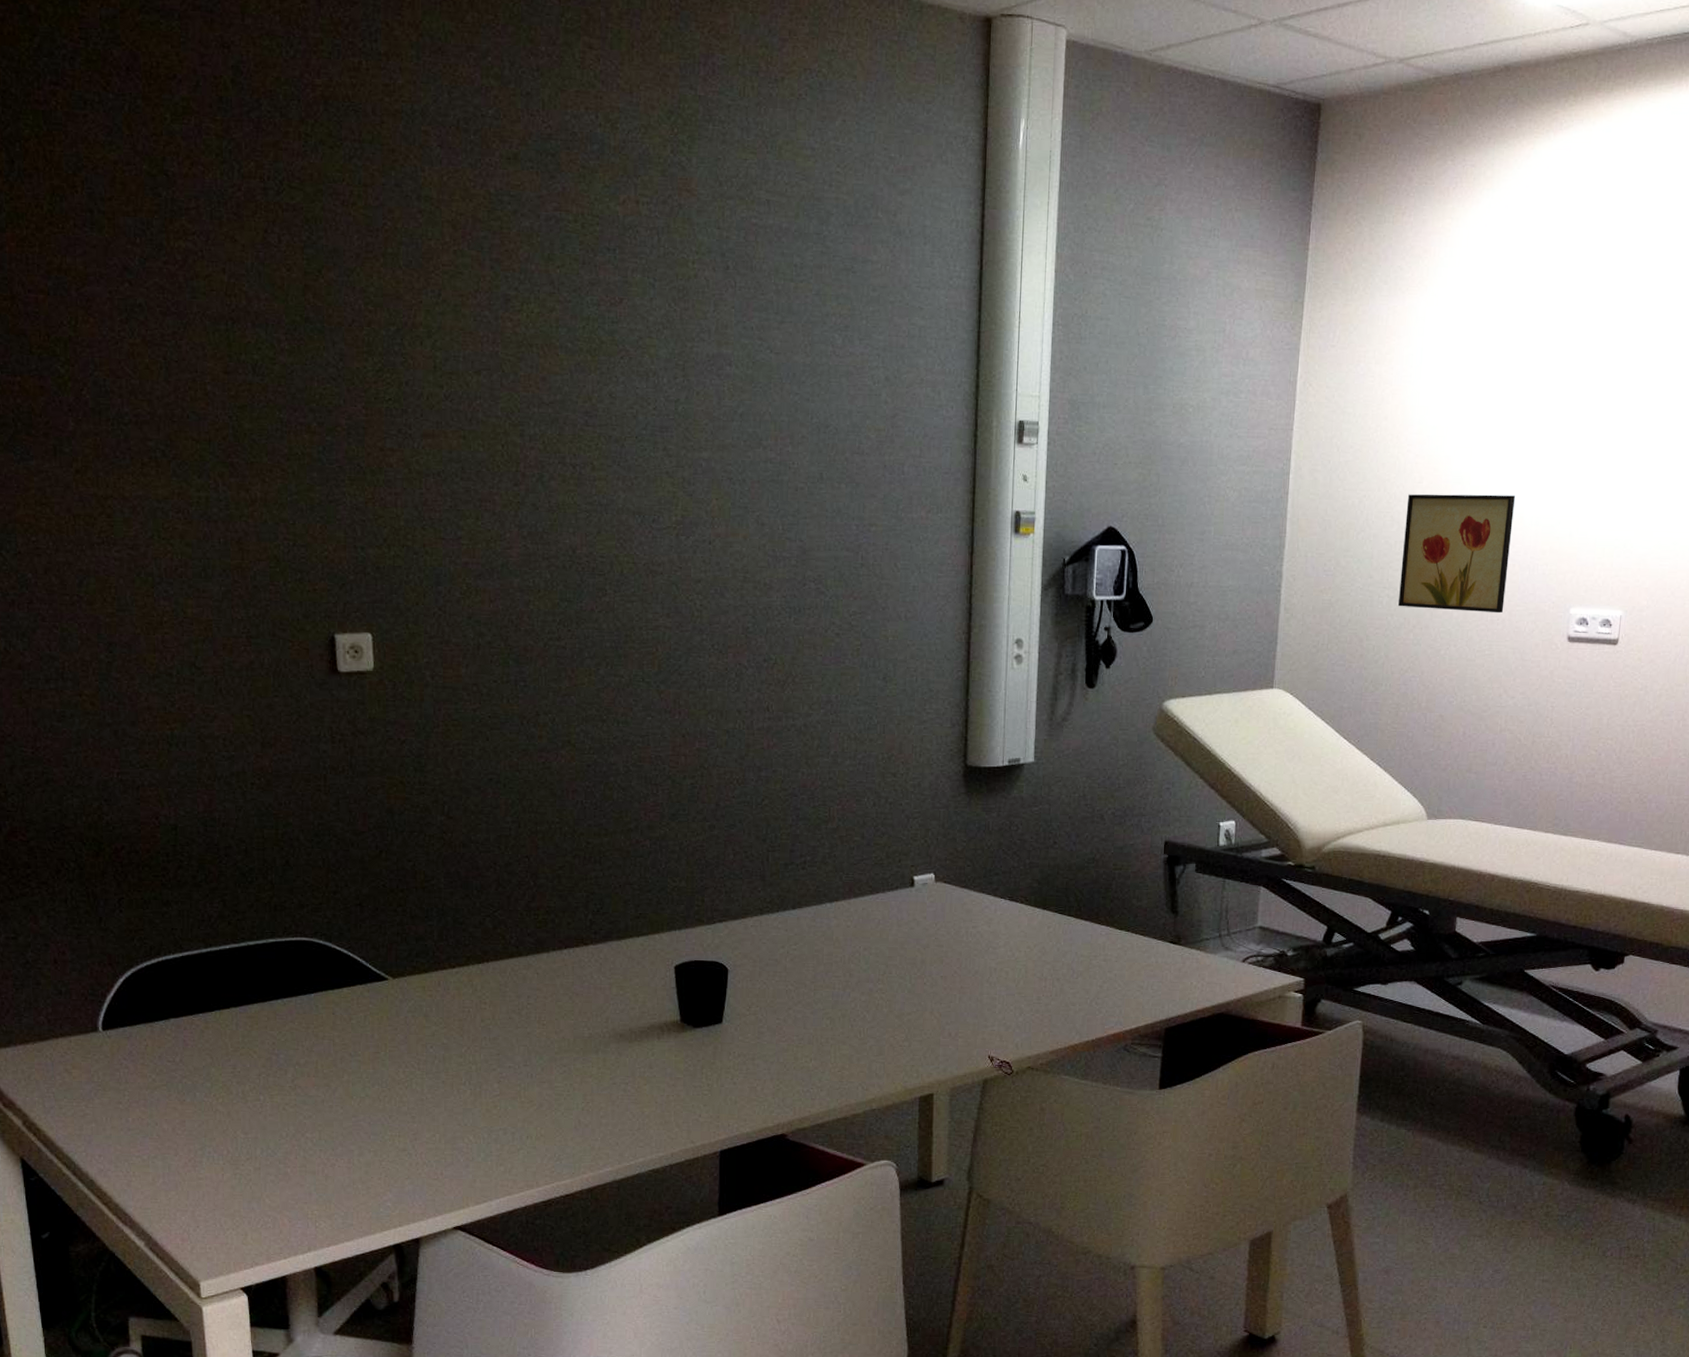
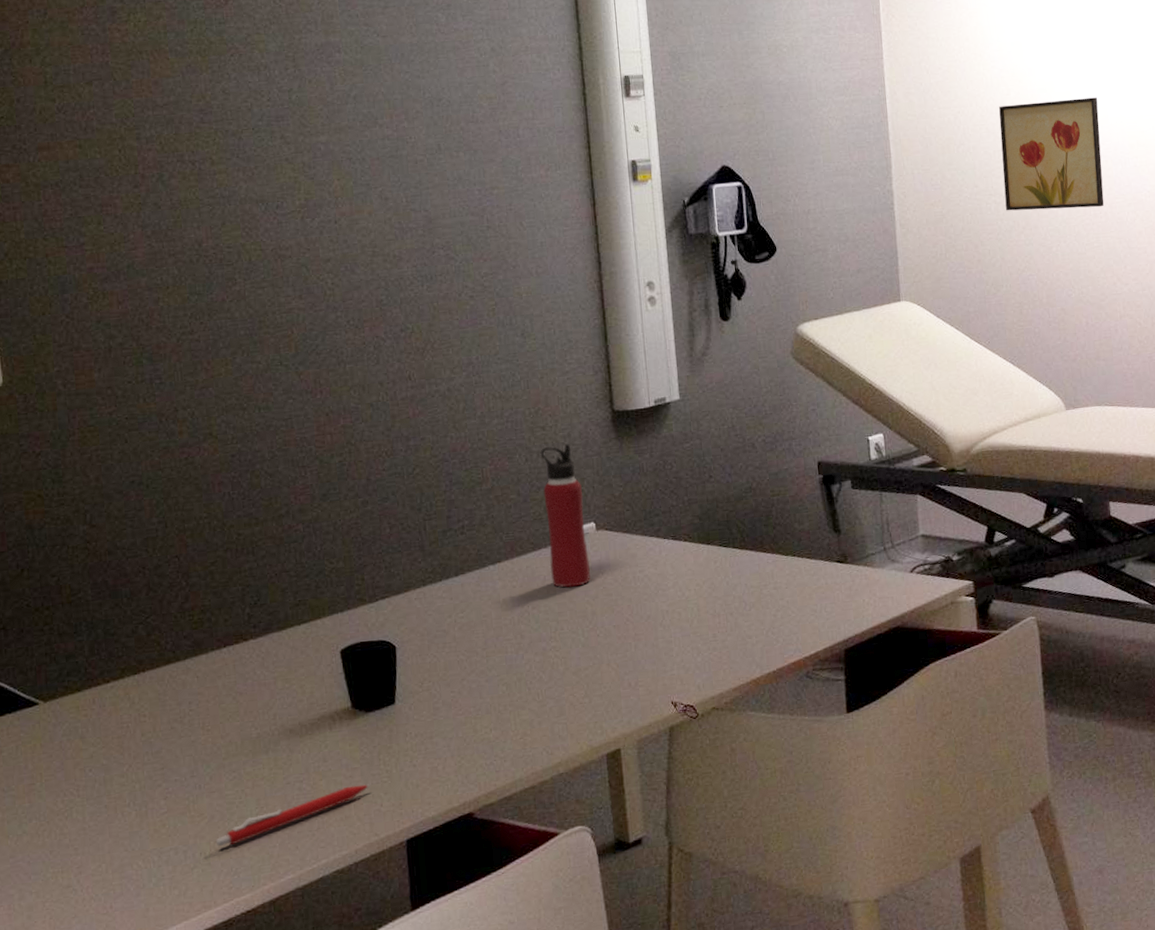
pen: none [542,1094,691,1133] -> present [215,784,370,847]
water bottle: none [885,793,926,934] -> present [540,444,590,588]

